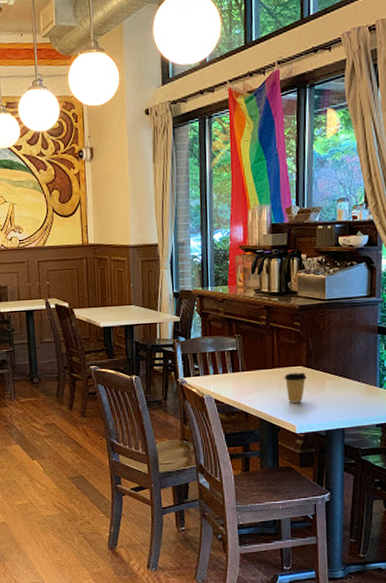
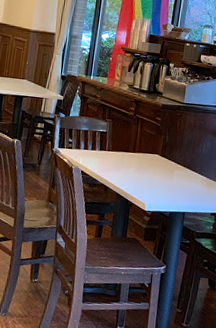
coffee cup: present [284,372,307,404] -> none [141,158,160,185]

